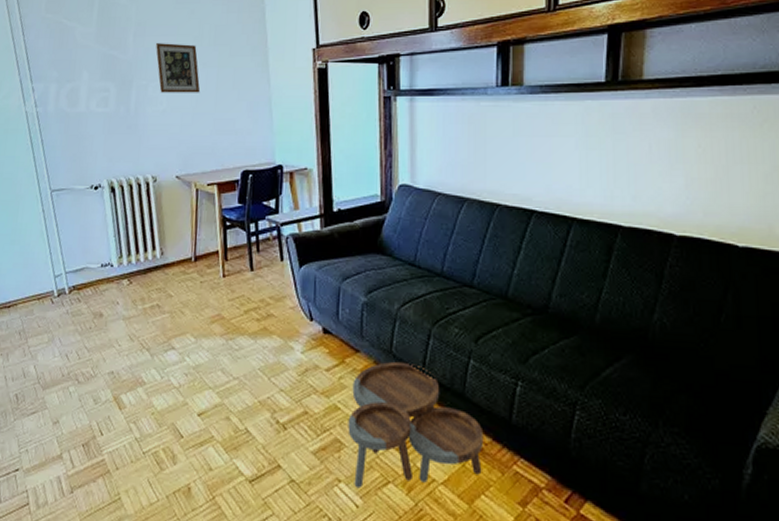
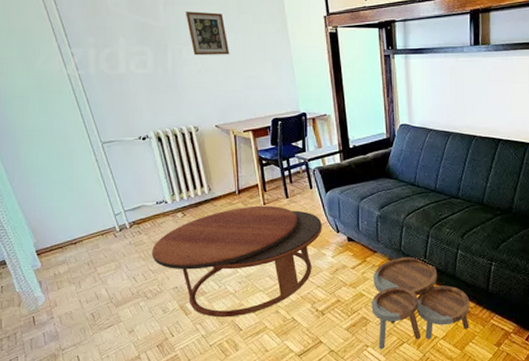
coffee table: none [89,277,292,419] -> present [152,205,322,318]

